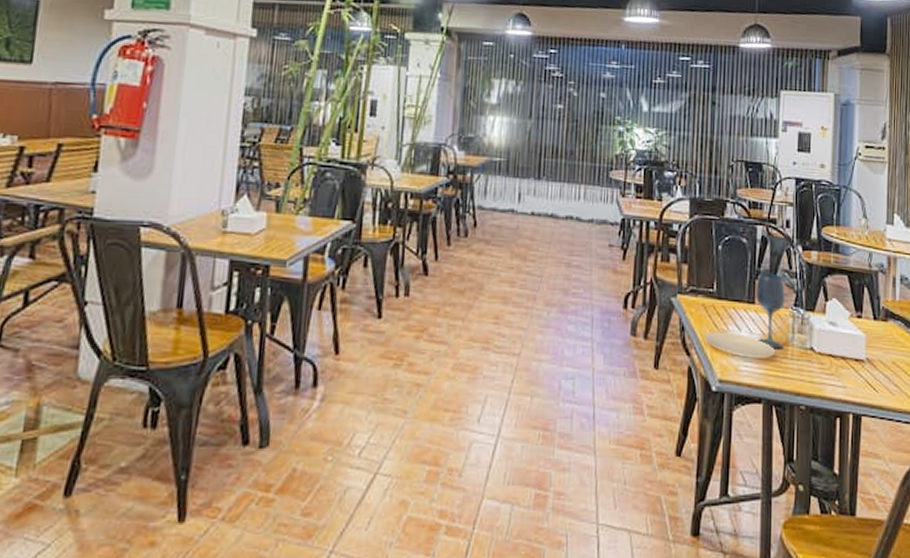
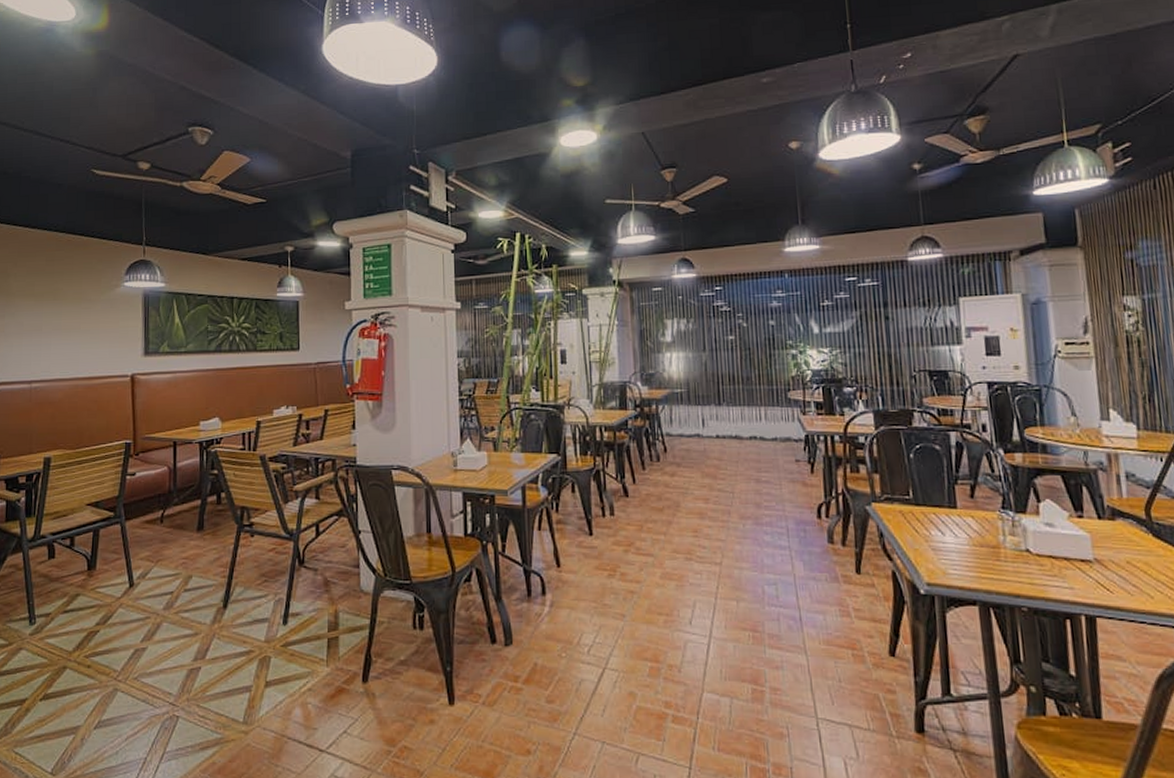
plate: present [705,331,776,358] -> none [906,536,987,561]
wineglass: present [755,272,786,349] -> none [955,477,995,552]

